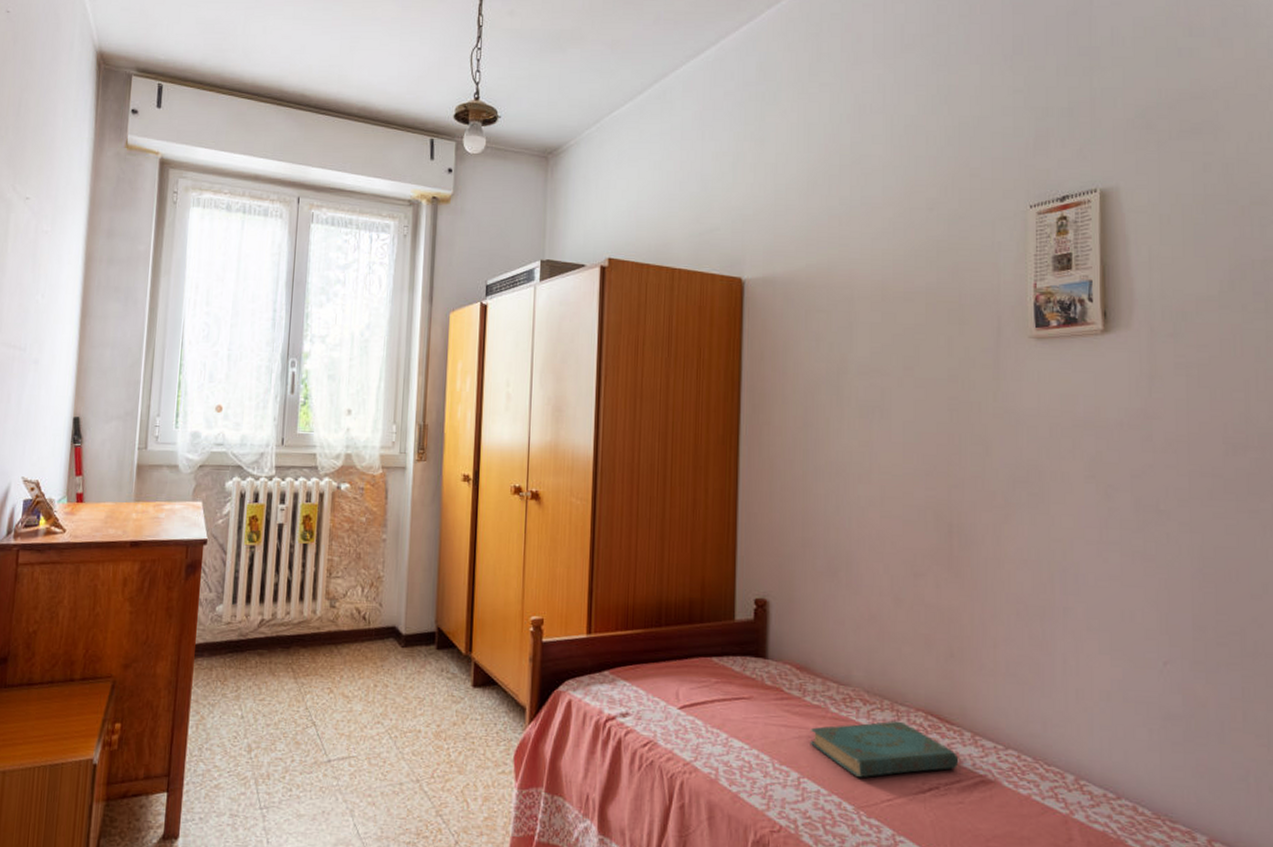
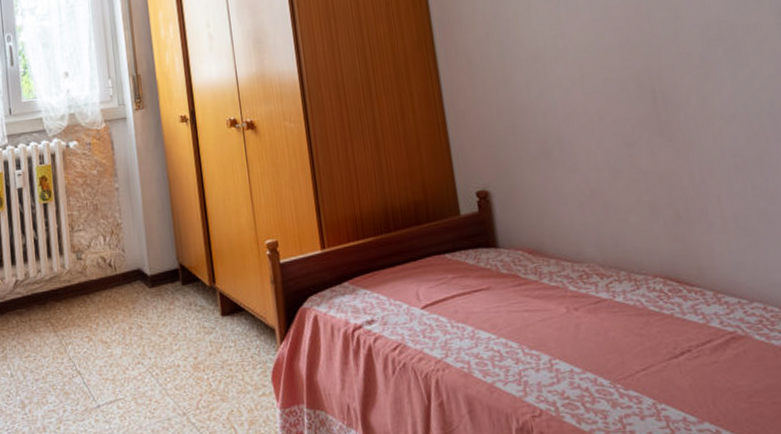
book: present [810,720,959,778] -> none [552,290,707,352]

